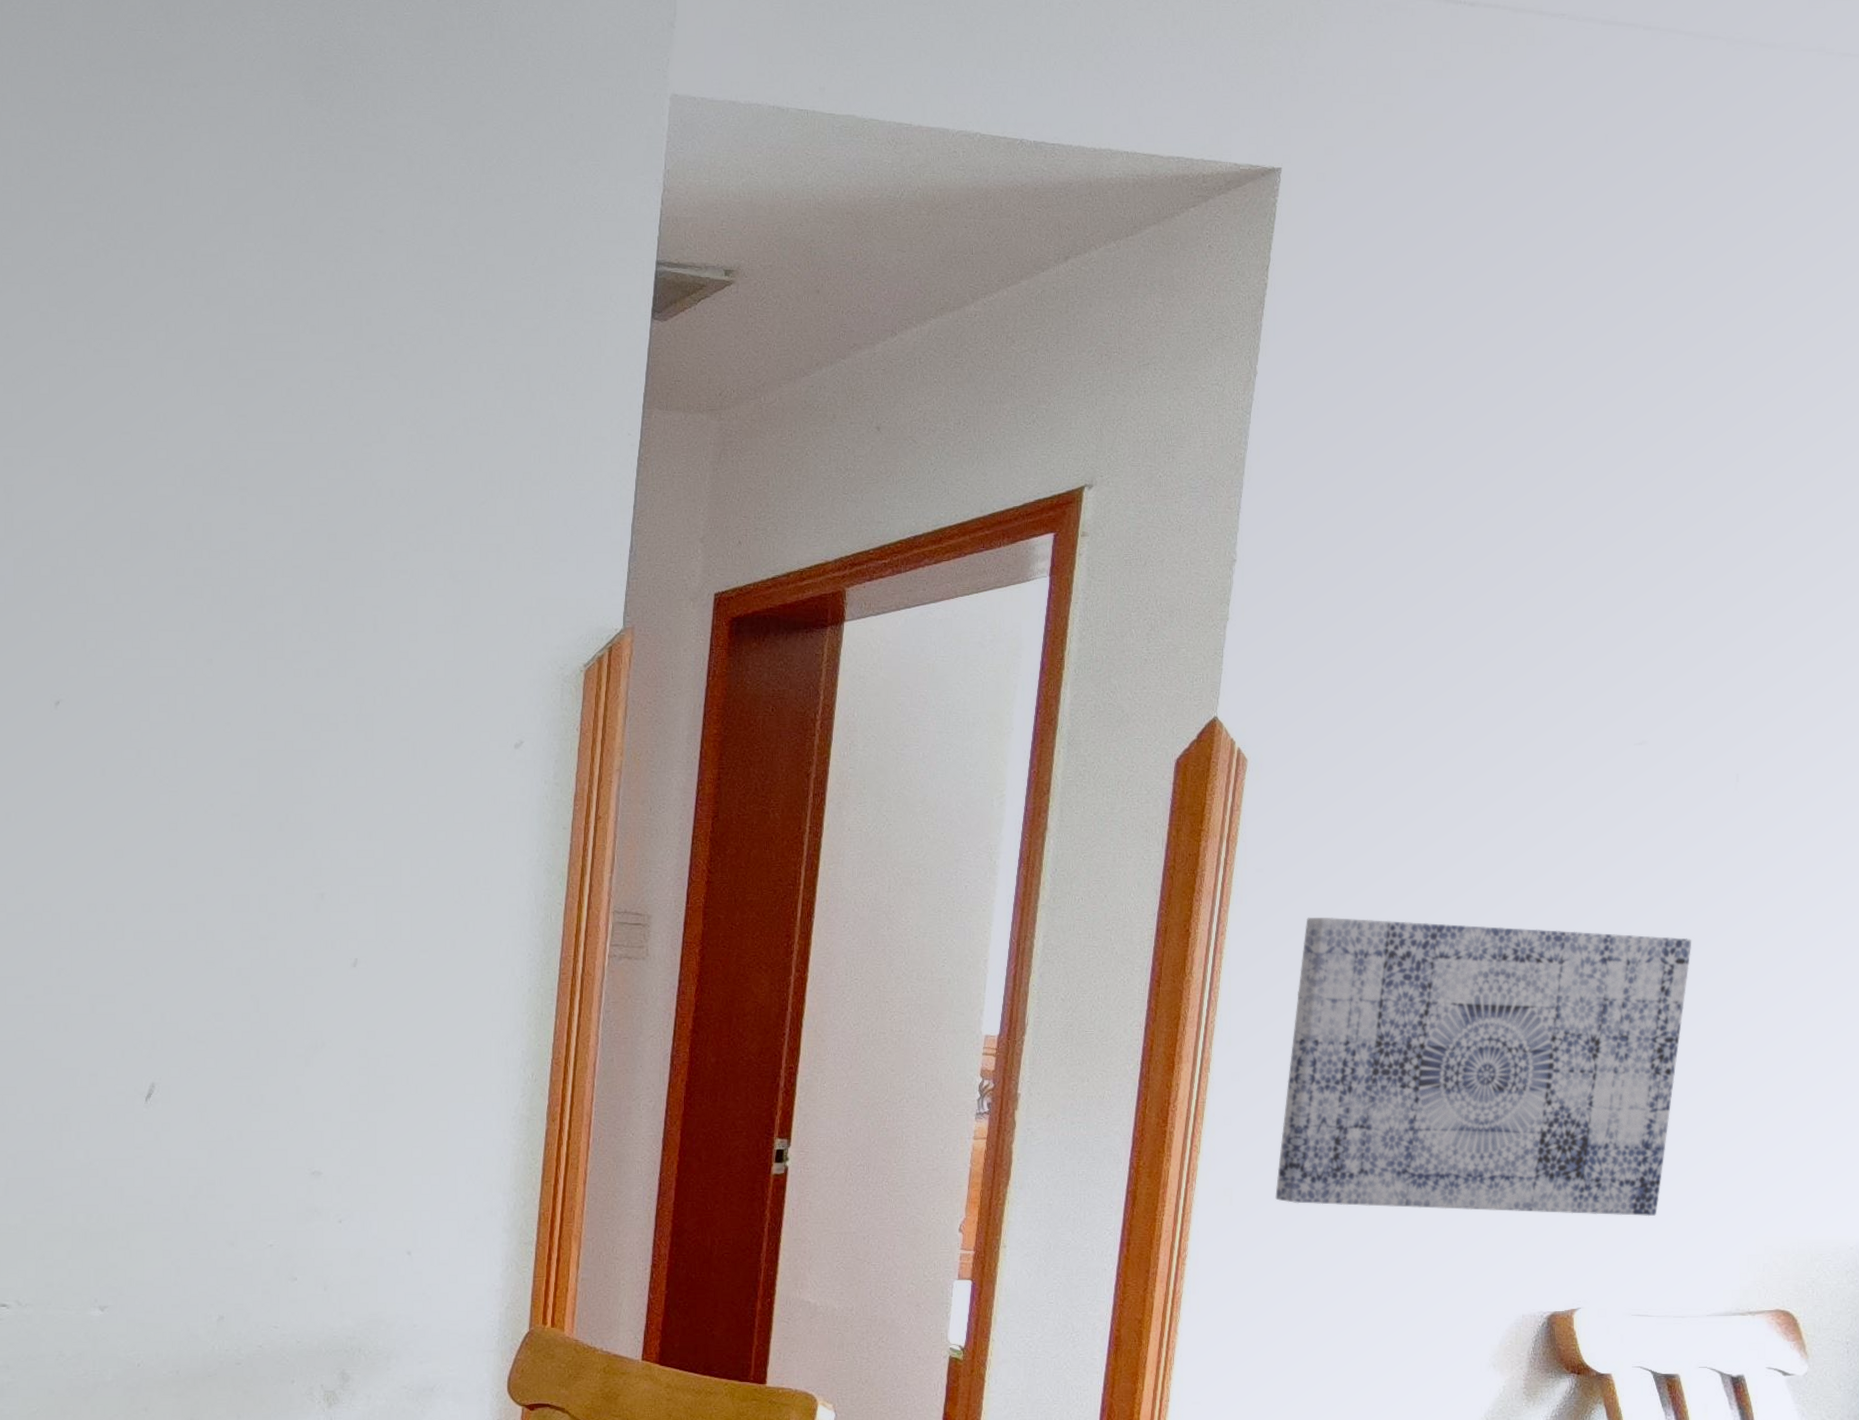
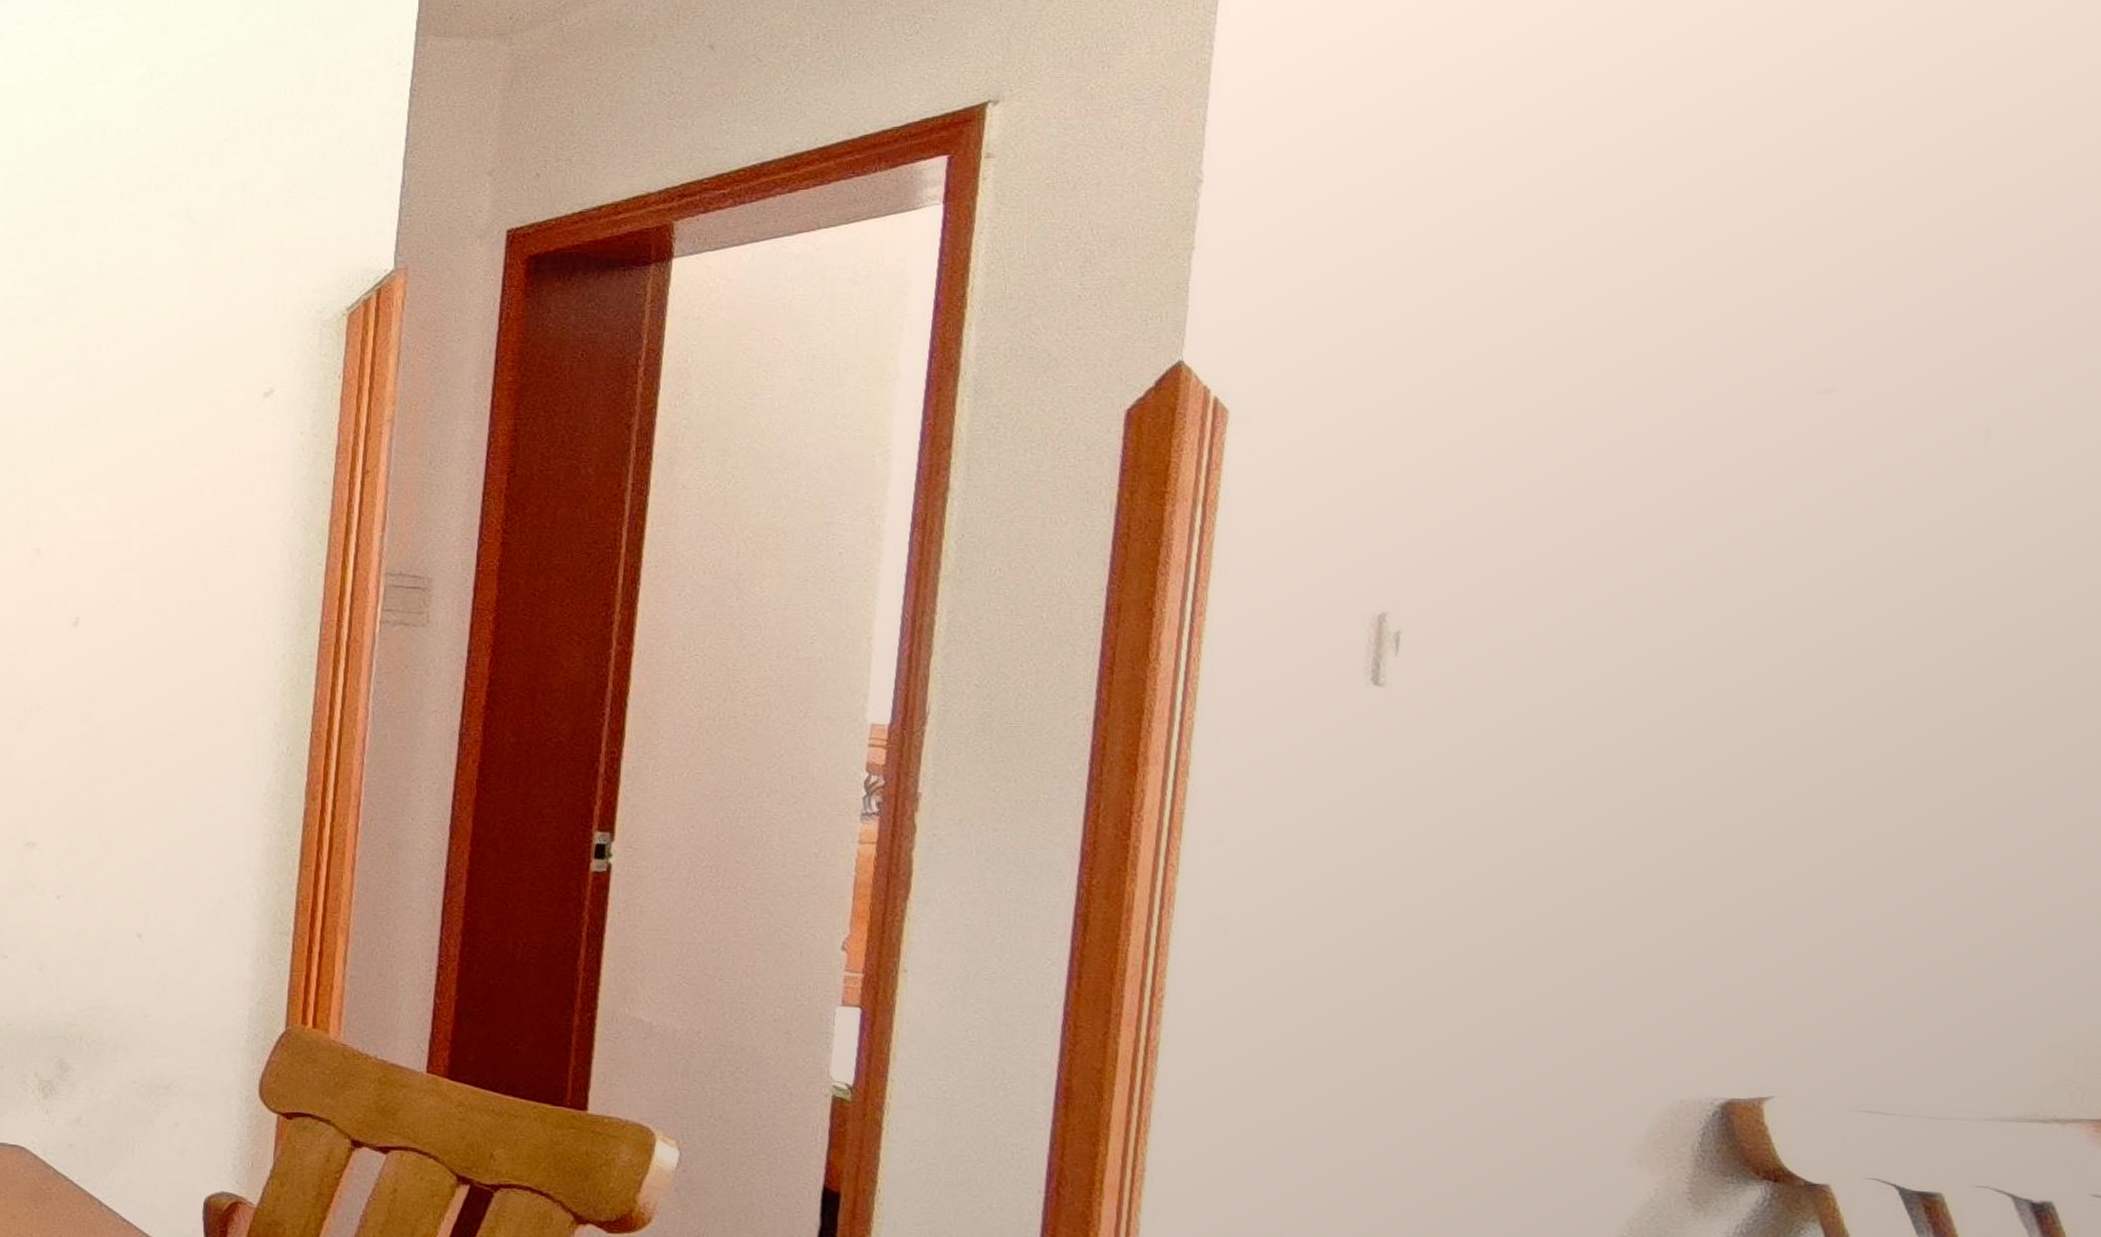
wall art: present [1275,916,1692,1217] -> none [1291,596,1927,986]

